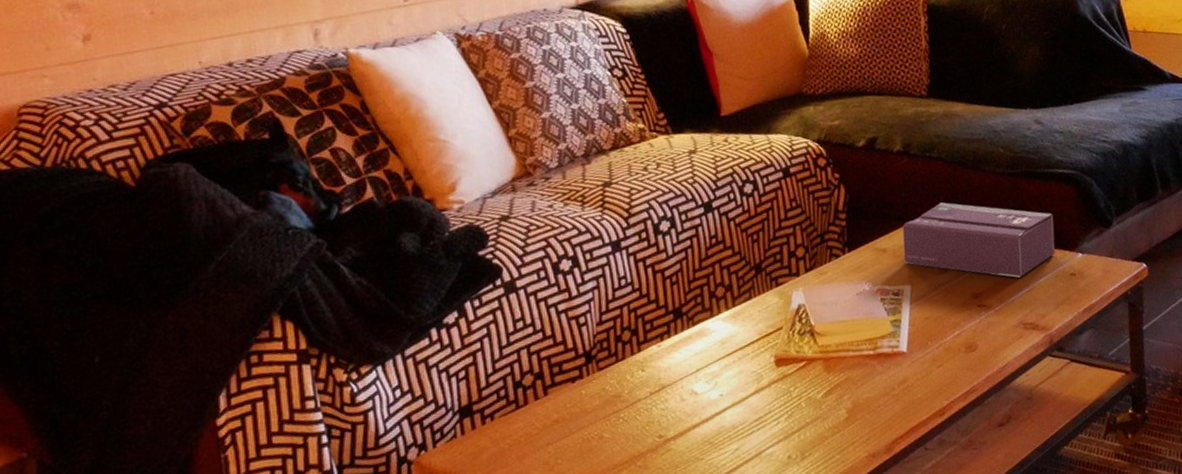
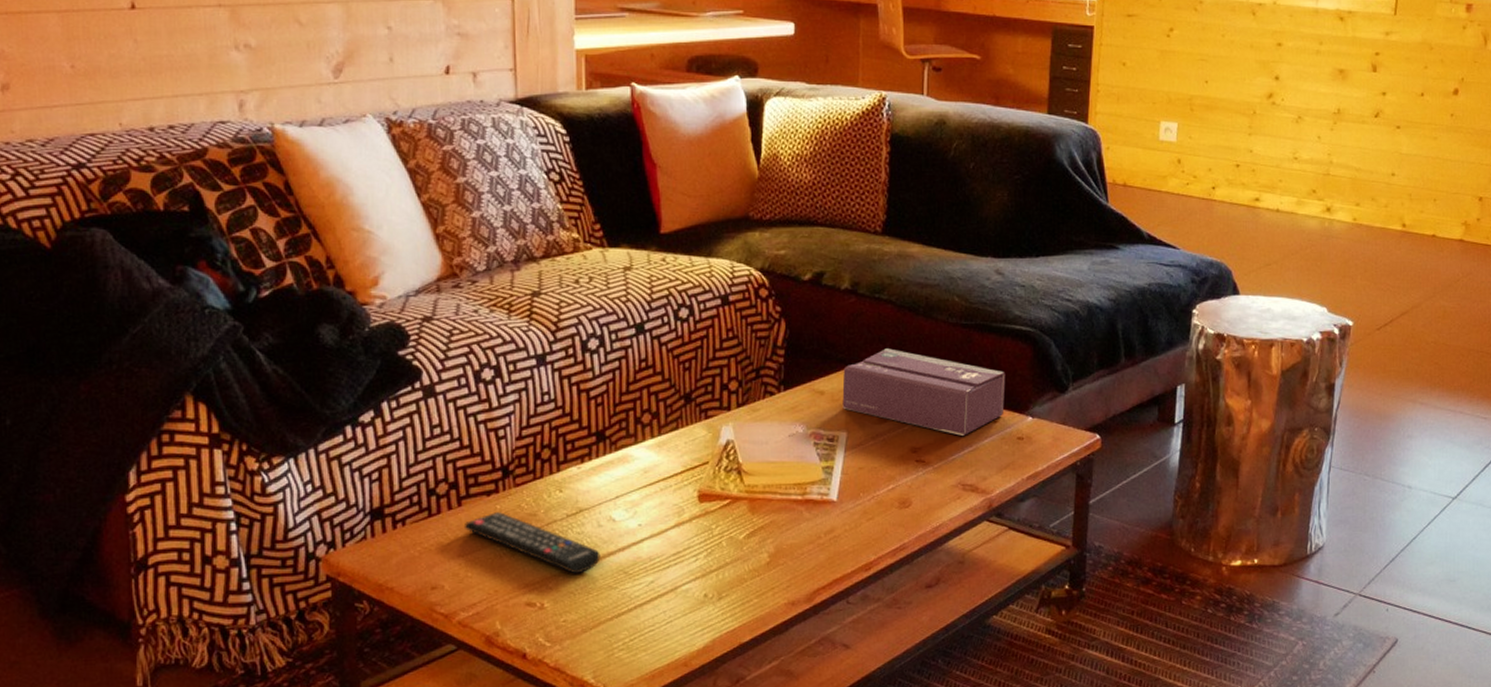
remote control: none [551,397,686,450] -> present [463,512,601,574]

